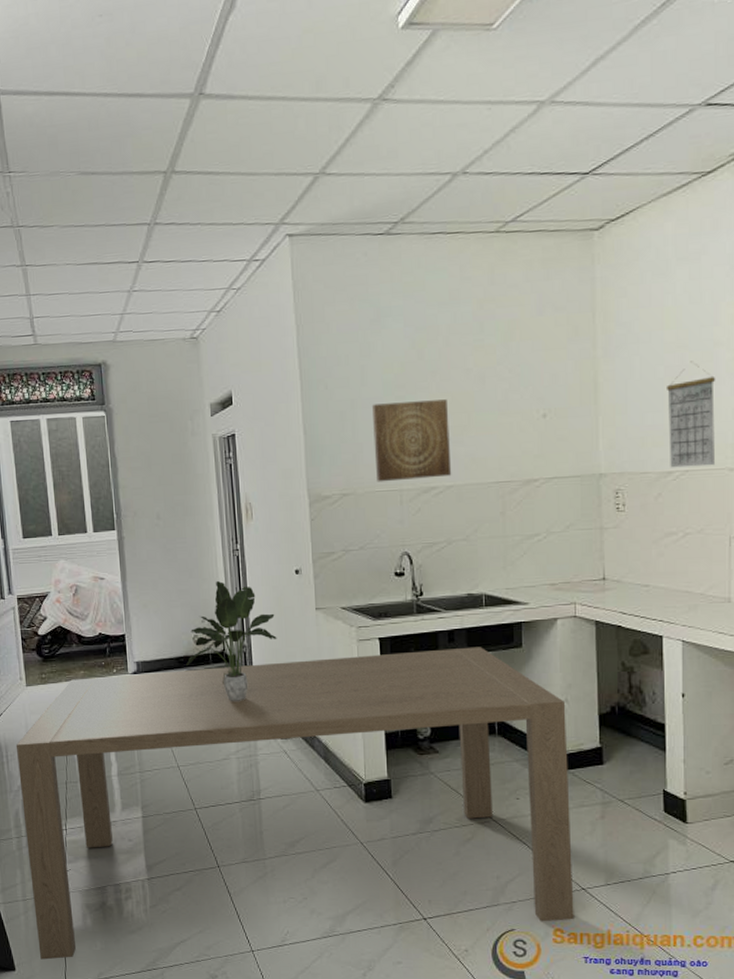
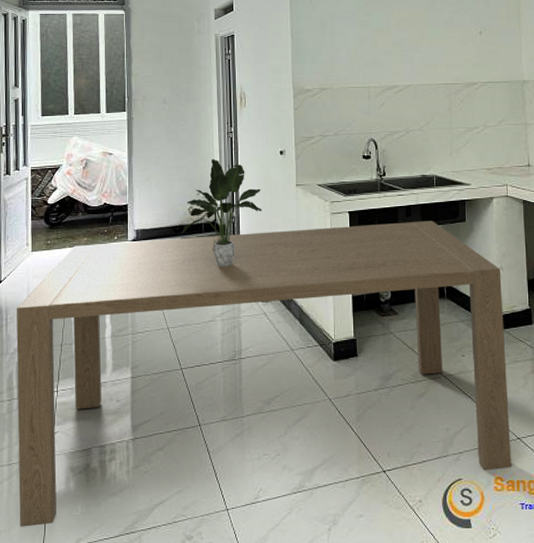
wall art: present [371,399,452,482] -> none [346,16,410,80]

